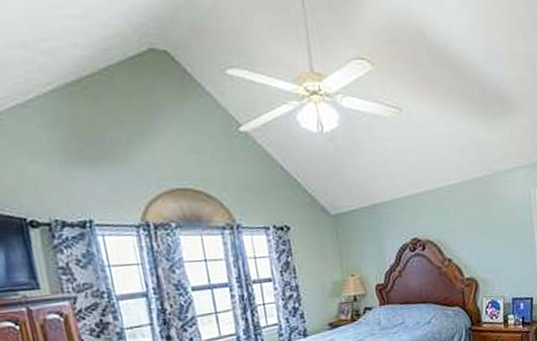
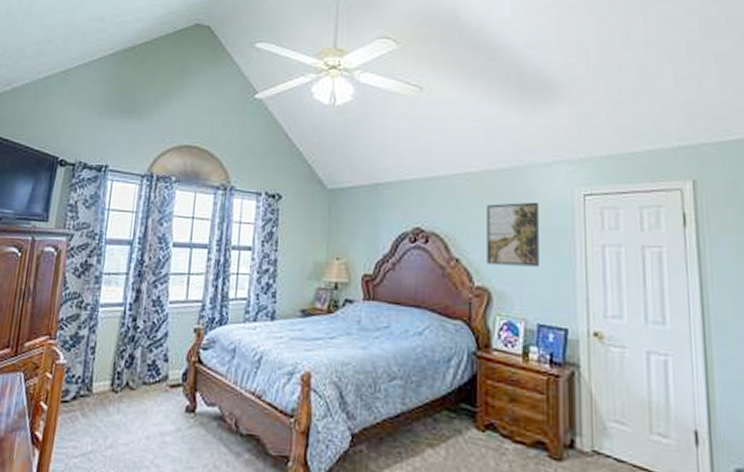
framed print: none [467,203,510,259] -> present [487,201,539,267]

